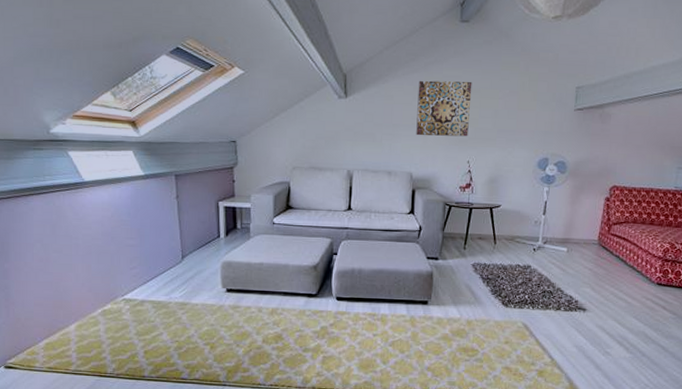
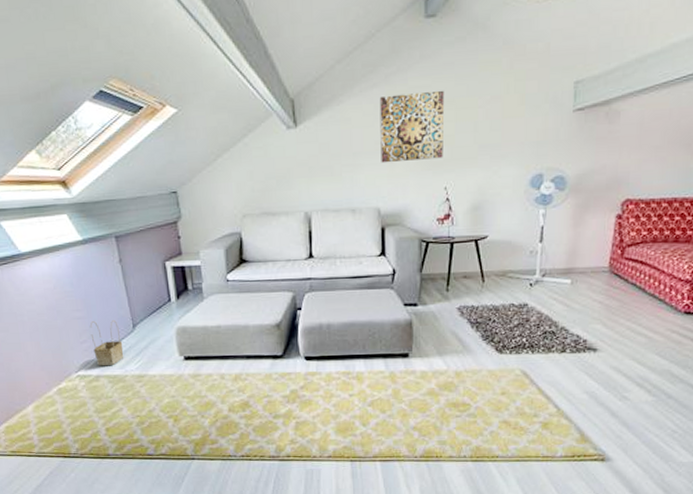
basket: none [141,249,171,292] -> present [89,319,124,366]

